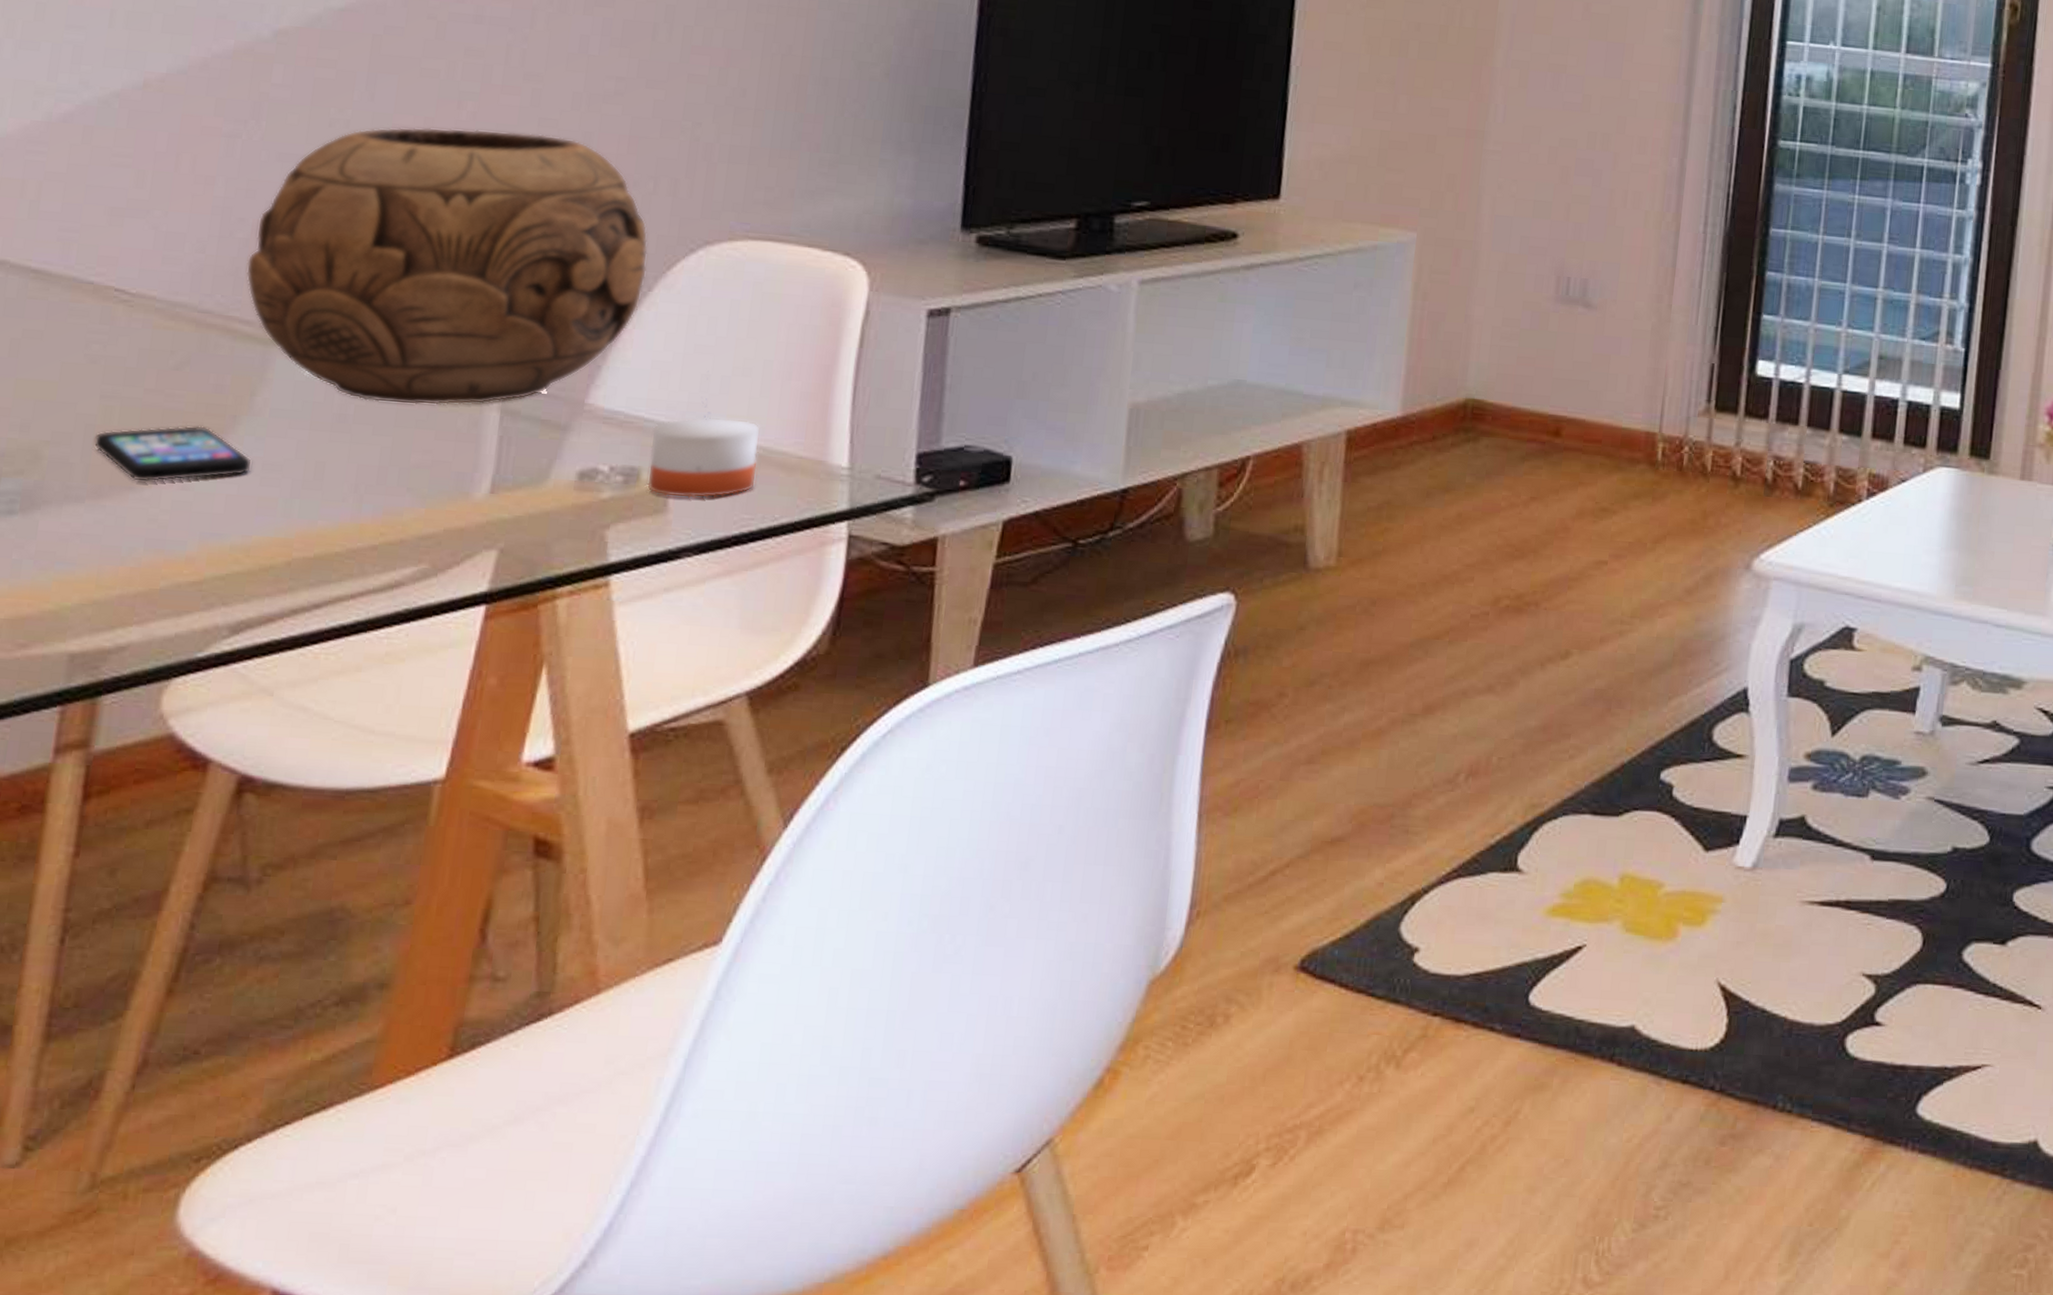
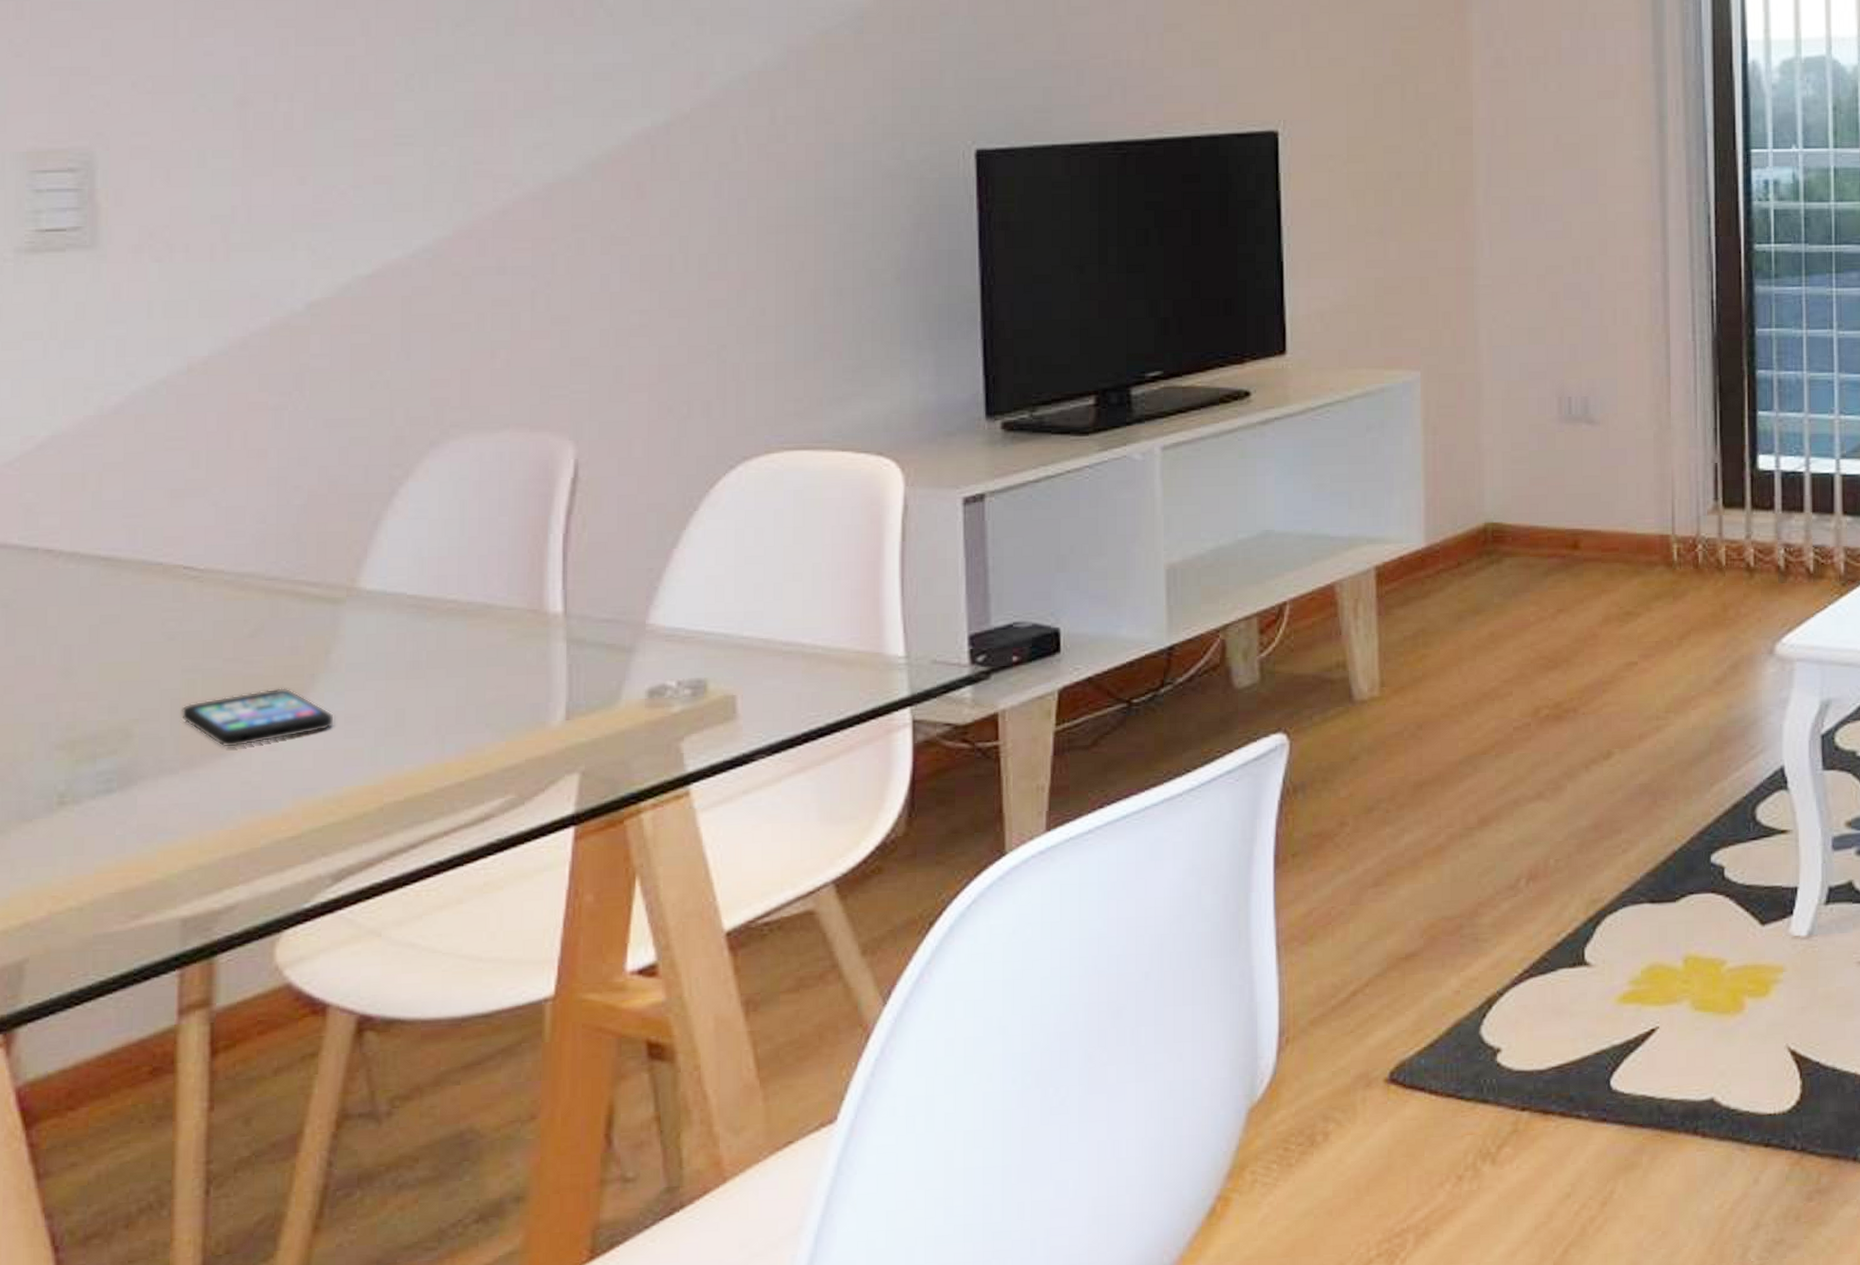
decorative bowl: present [246,127,648,405] -> none [307,373,690,646]
candle: present [647,398,761,498] -> none [713,606,818,703]

